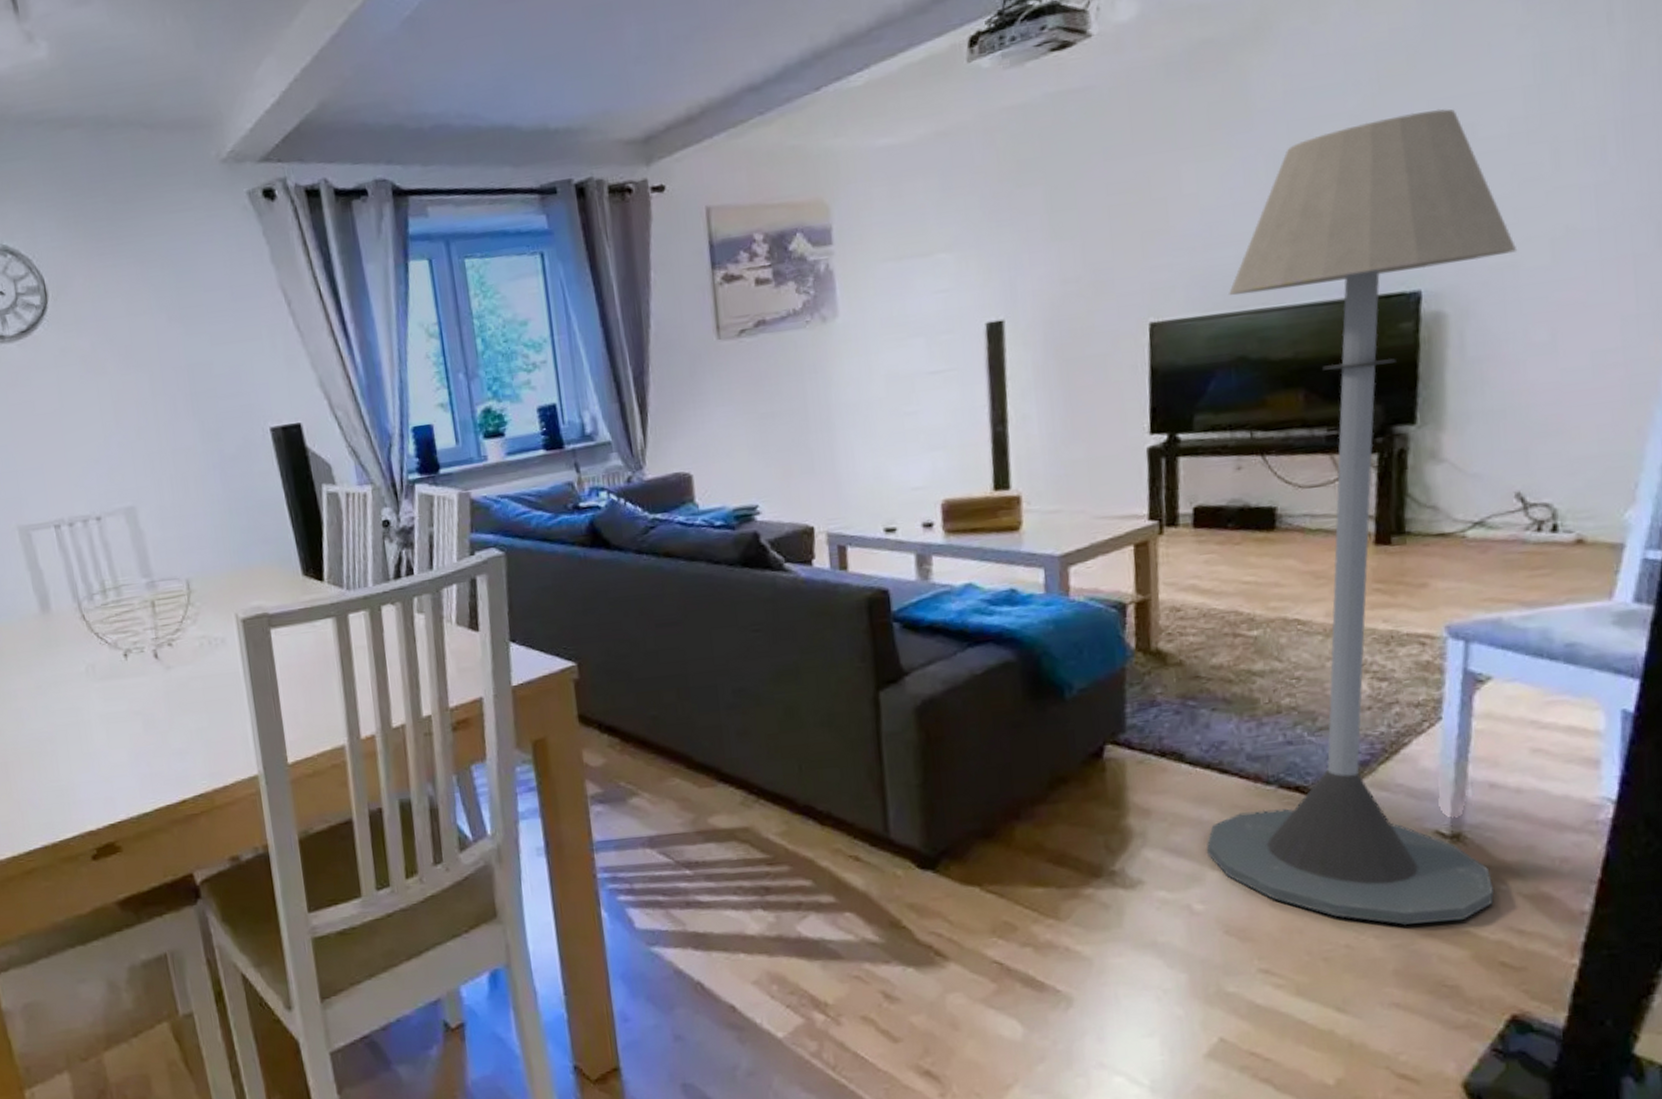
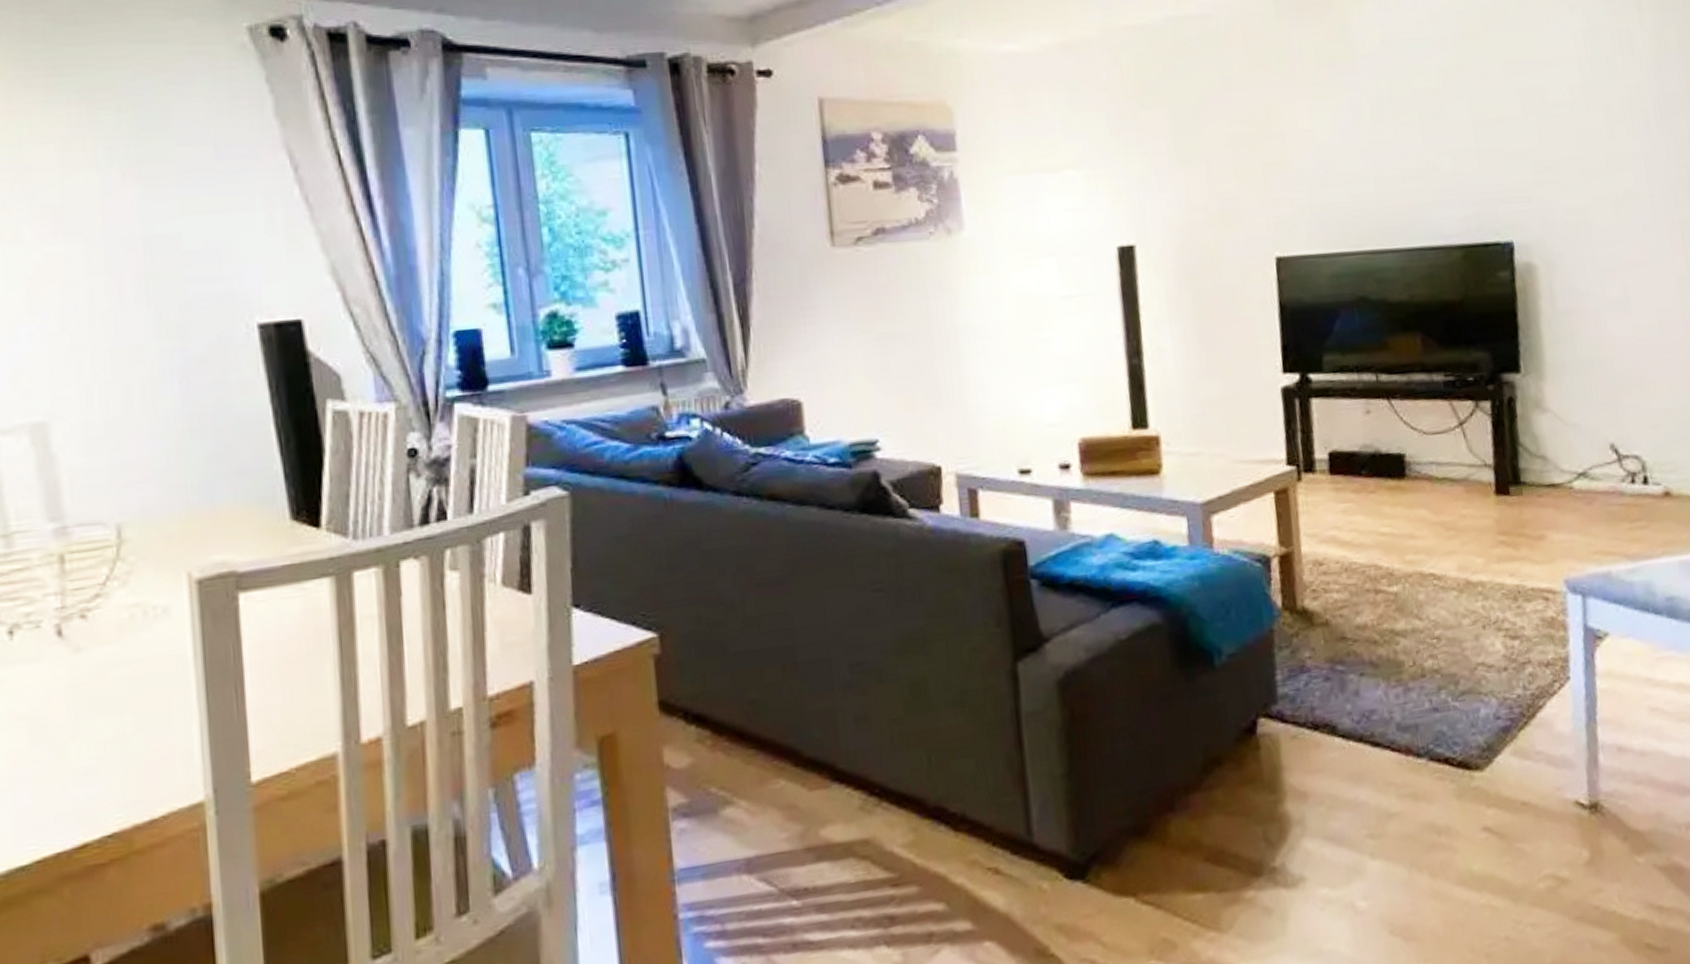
floor lamp: present [1206,108,1518,926] -> none [1347,71,1633,910]

